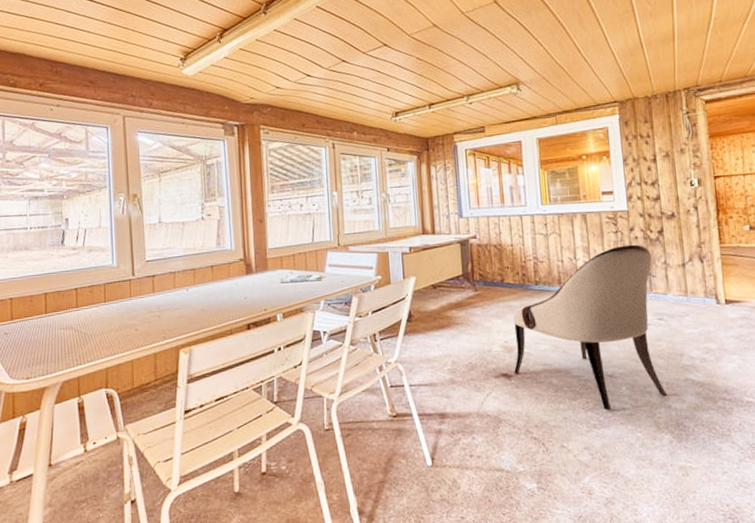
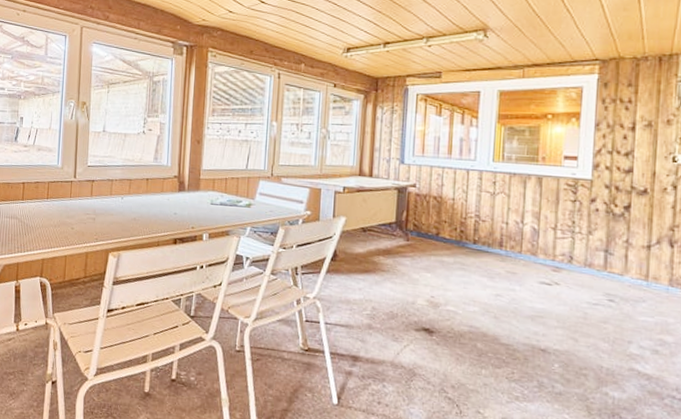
armchair: present [513,244,668,411] -> none [437,216,613,386]

